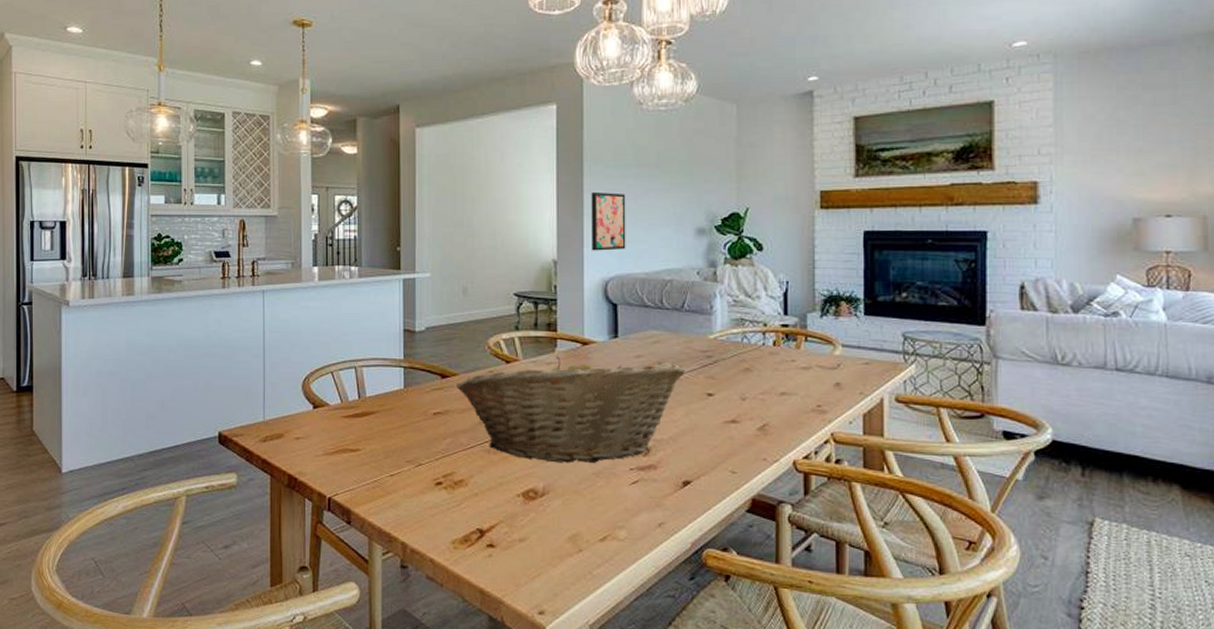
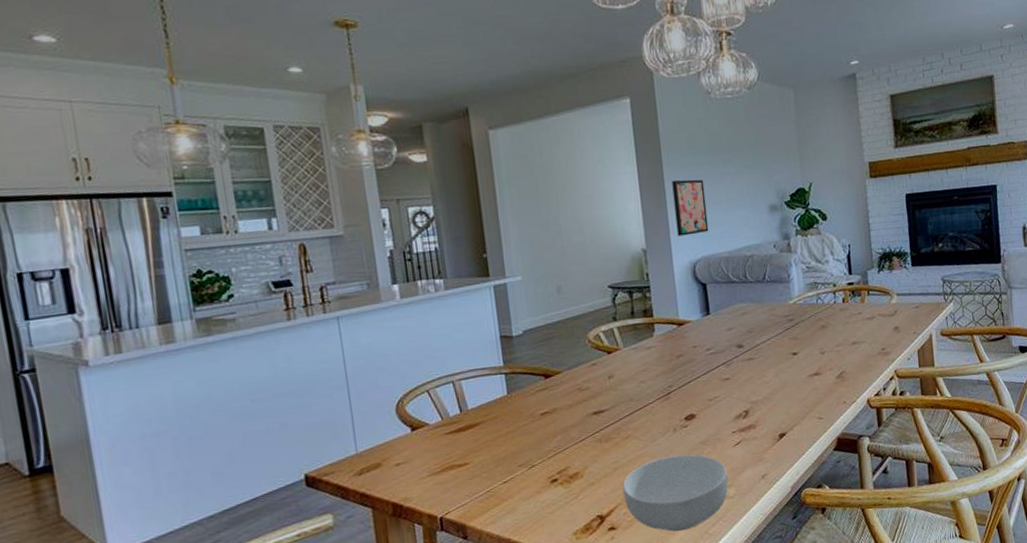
fruit basket: present [456,356,685,463] -> none [560,331,772,442]
cereal bowl: none [506,481,619,565] -> present [622,454,728,532]

